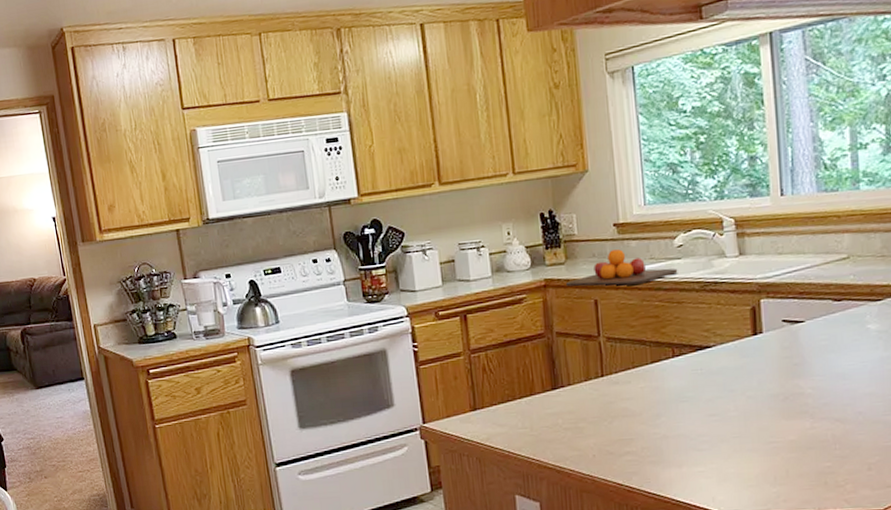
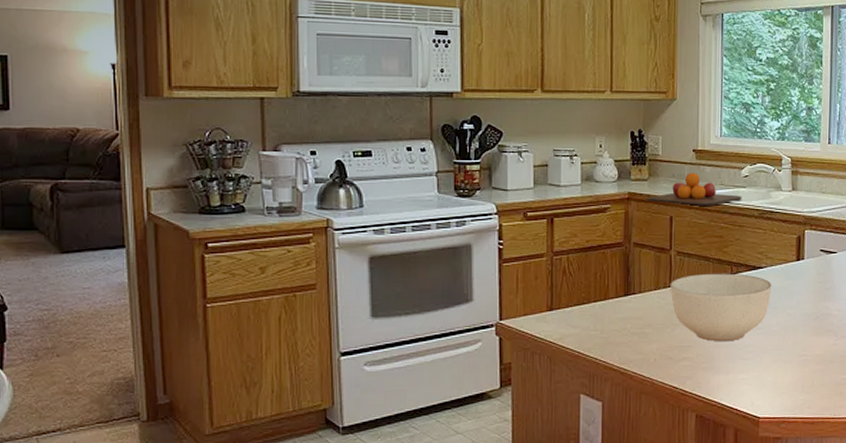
bowl: none [602,356,725,433] -> present [670,273,772,342]

